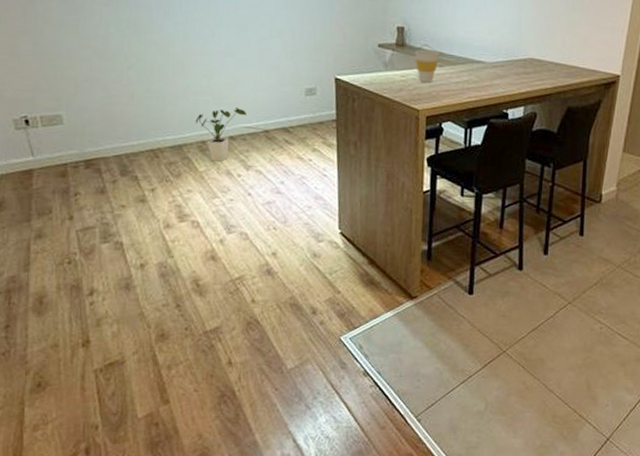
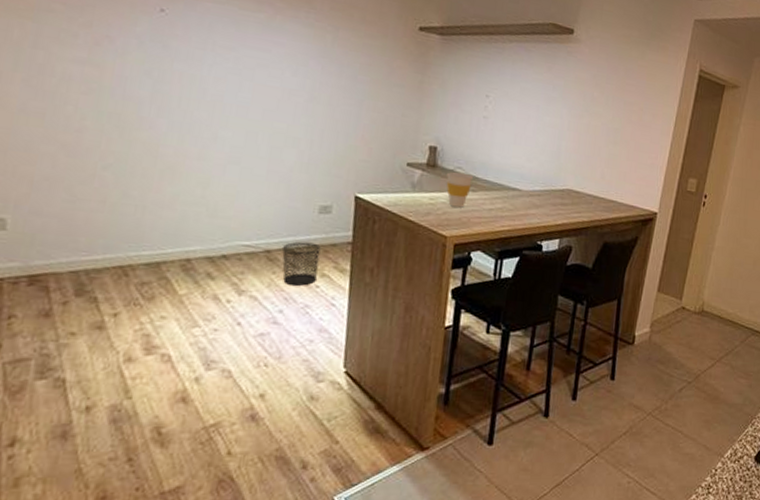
house plant: present [195,108,246,162] -> none [180,222,246,284]
waste bin: none [277,121,310,160] -> present [281,241,321,286]

